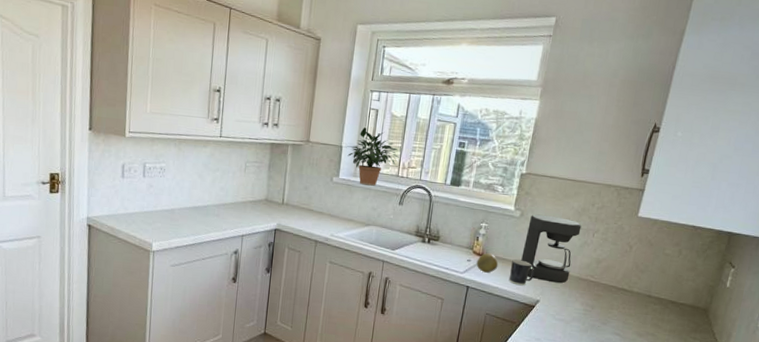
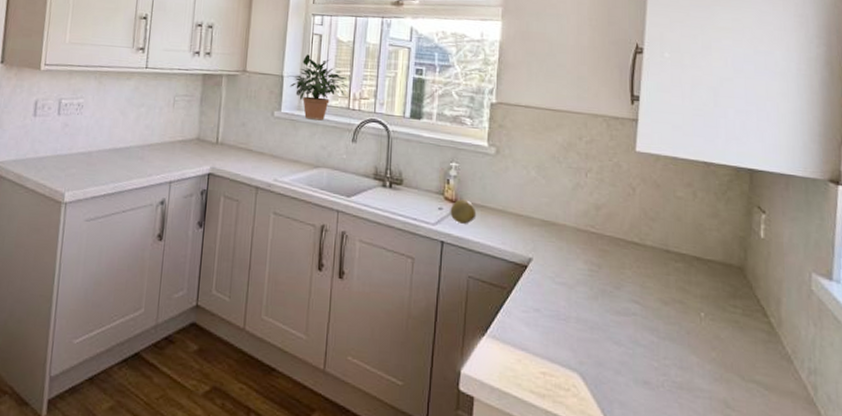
mug: present [509,259,535,286] -> none [491,206,522,240]
coffee maker: present [521,214,582,283] -> none [503,150,570,236]

